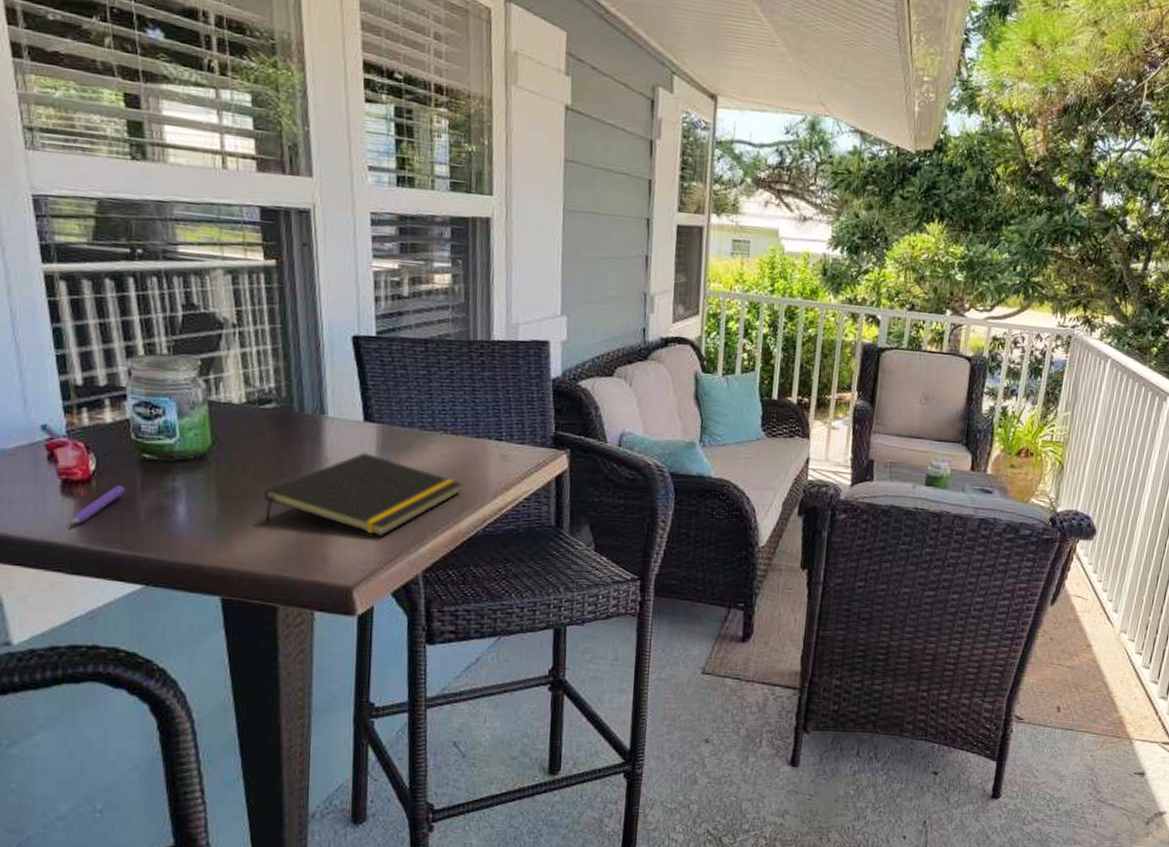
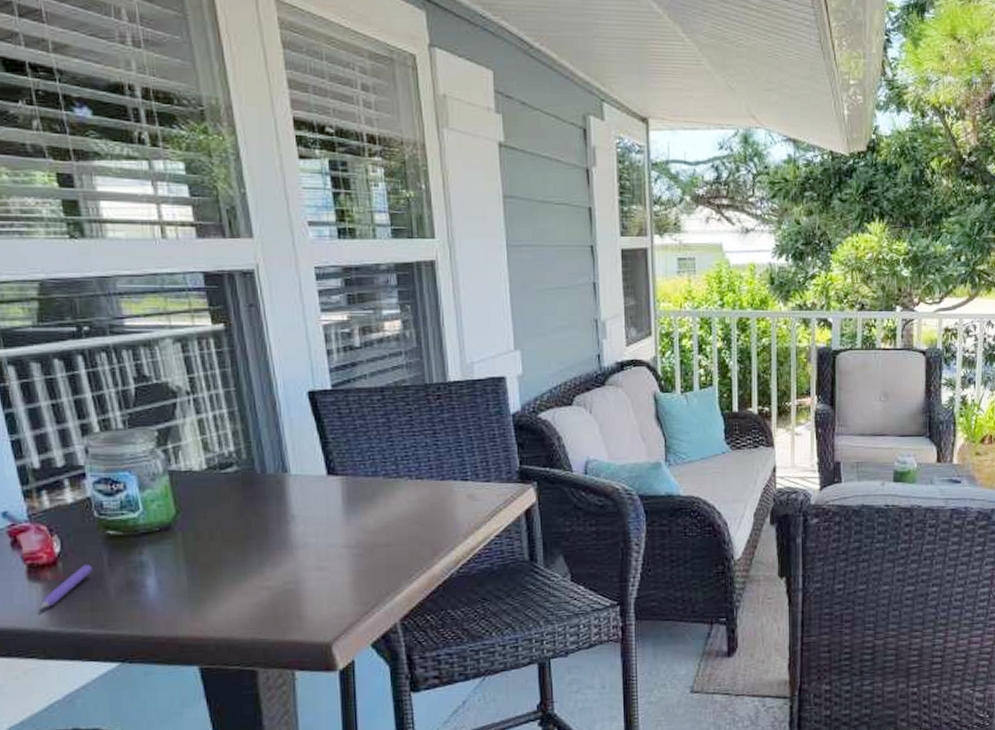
notepad: present [263,452,462,537] -> none [232,506,432,589]

